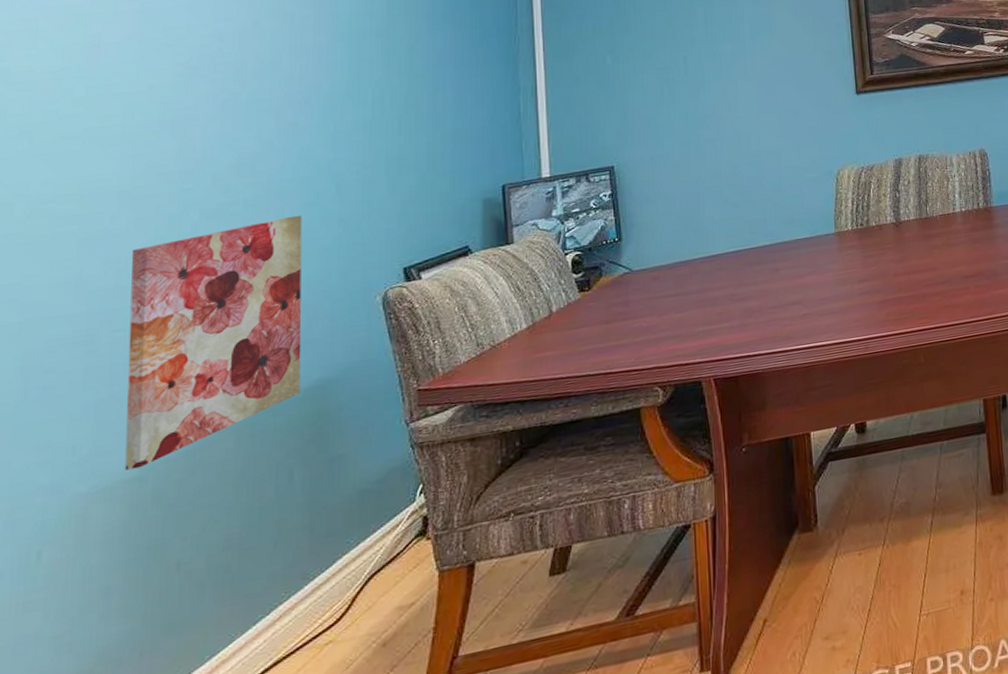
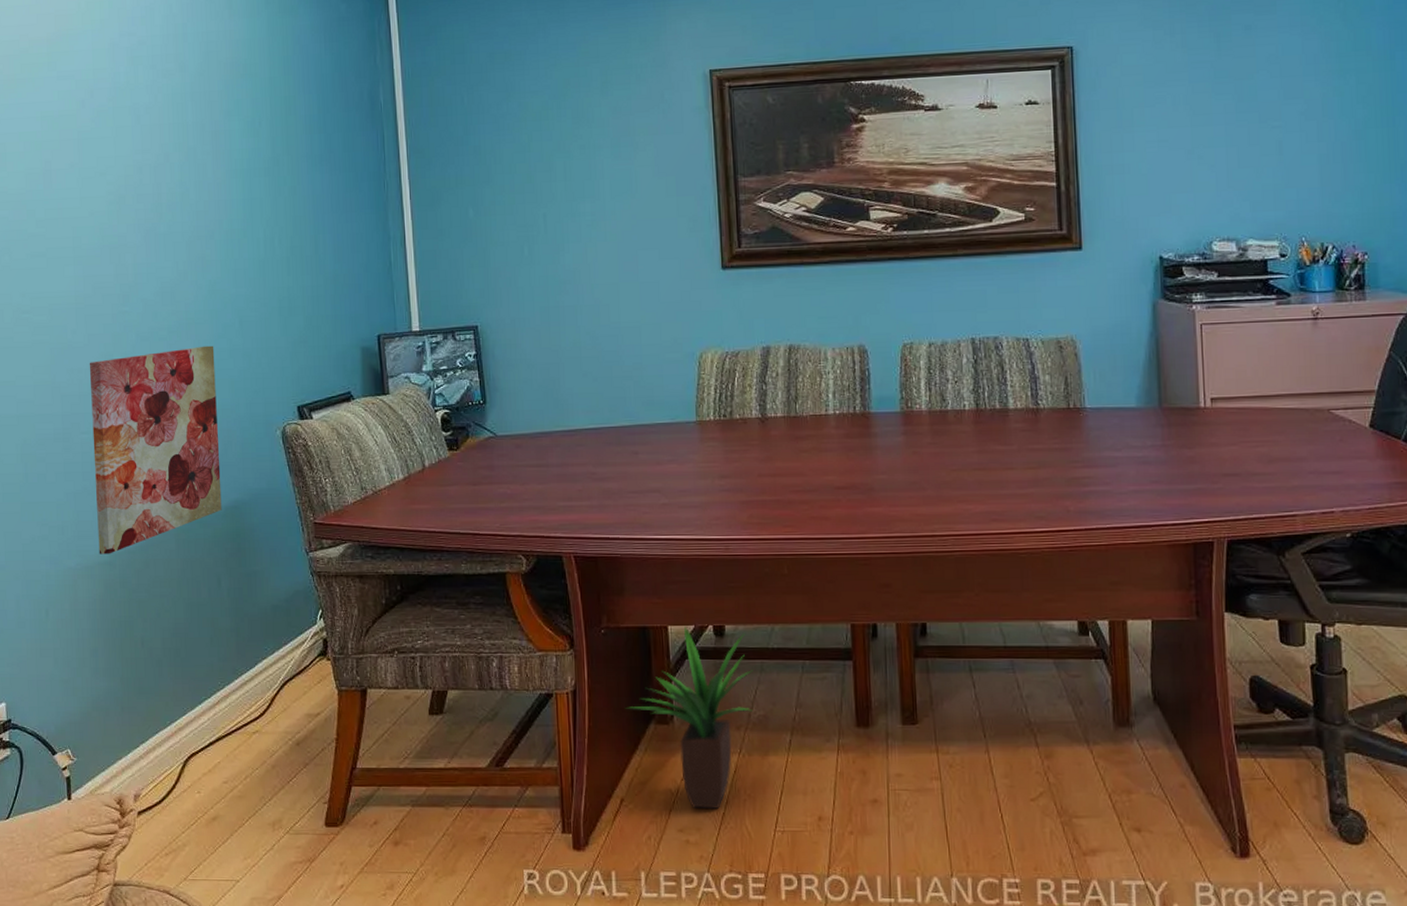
potted plant: none [768,426,895,612] -> present [625,626,753,810]

